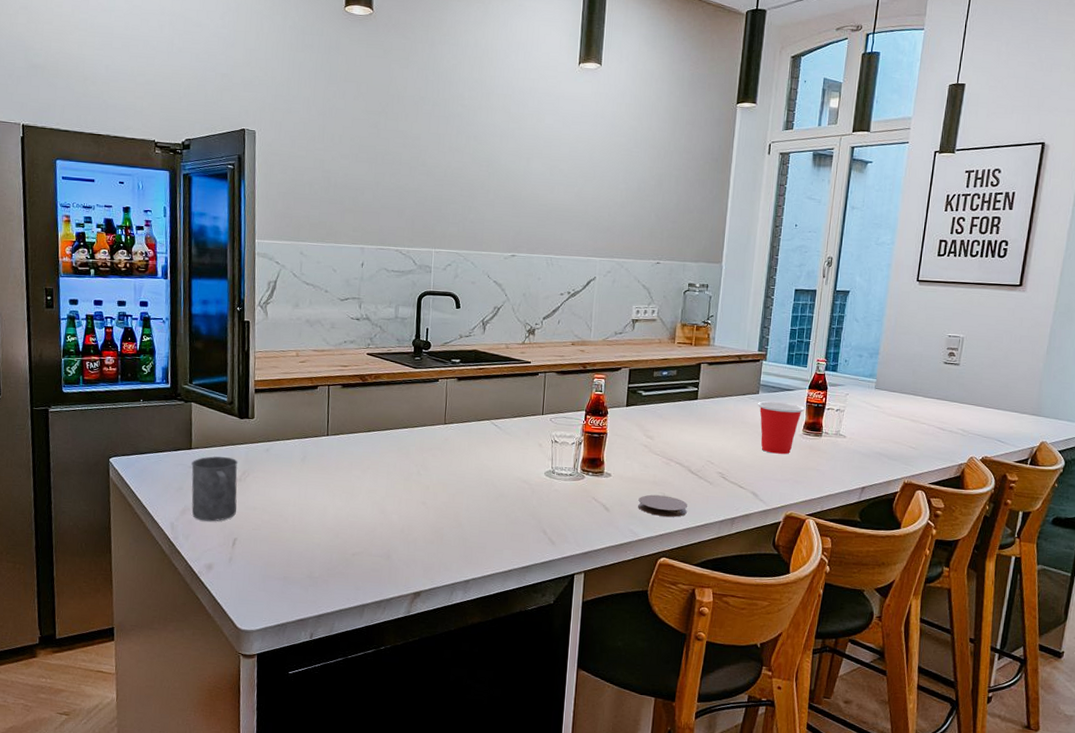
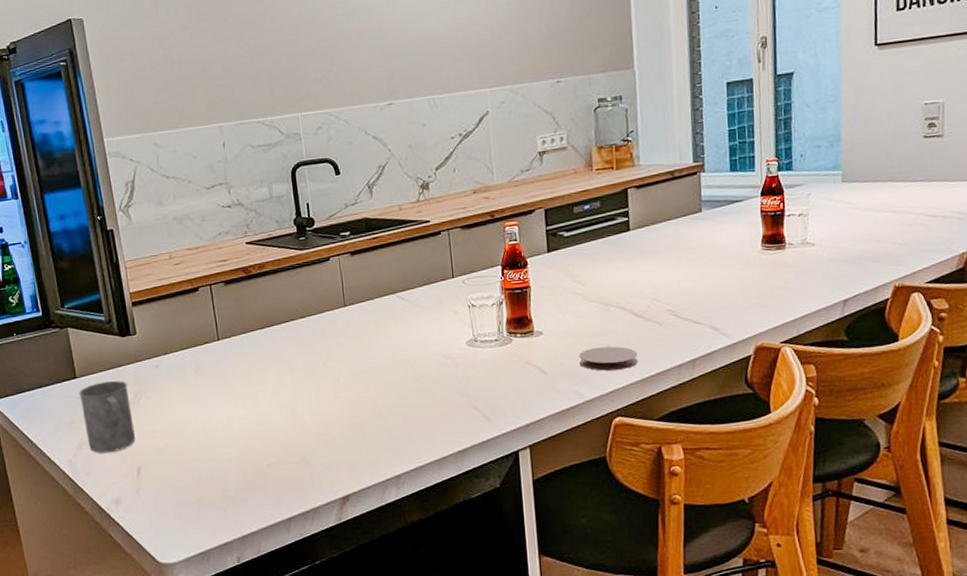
cup: present [757,401,805,455] -> none [701,216,760,278]

